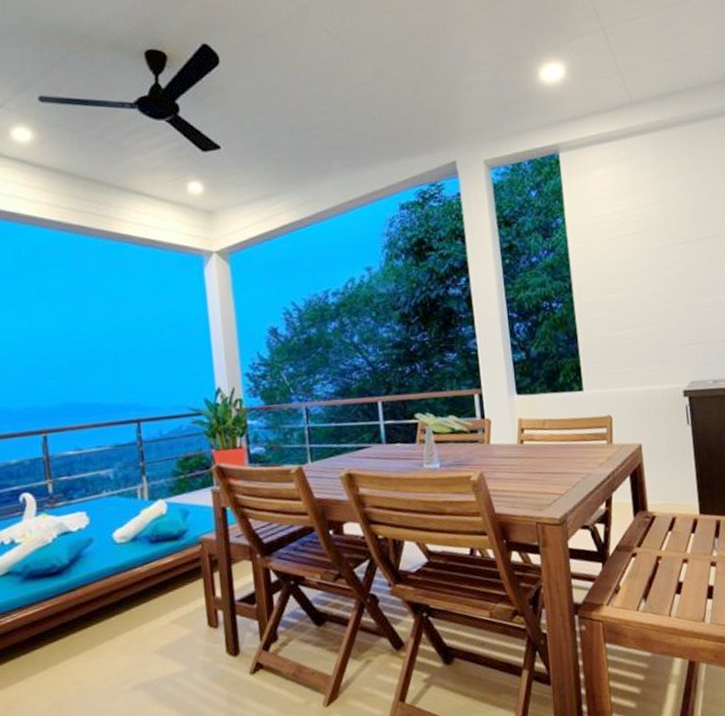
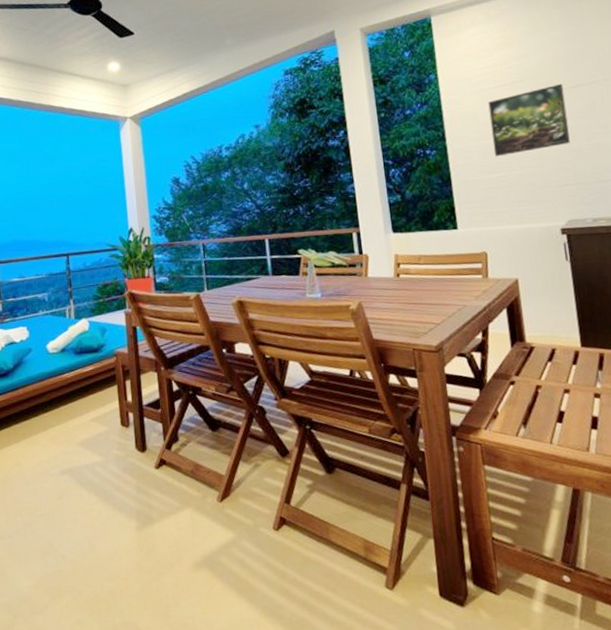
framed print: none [615,235,694,313] -> present [488,83,570,157]

